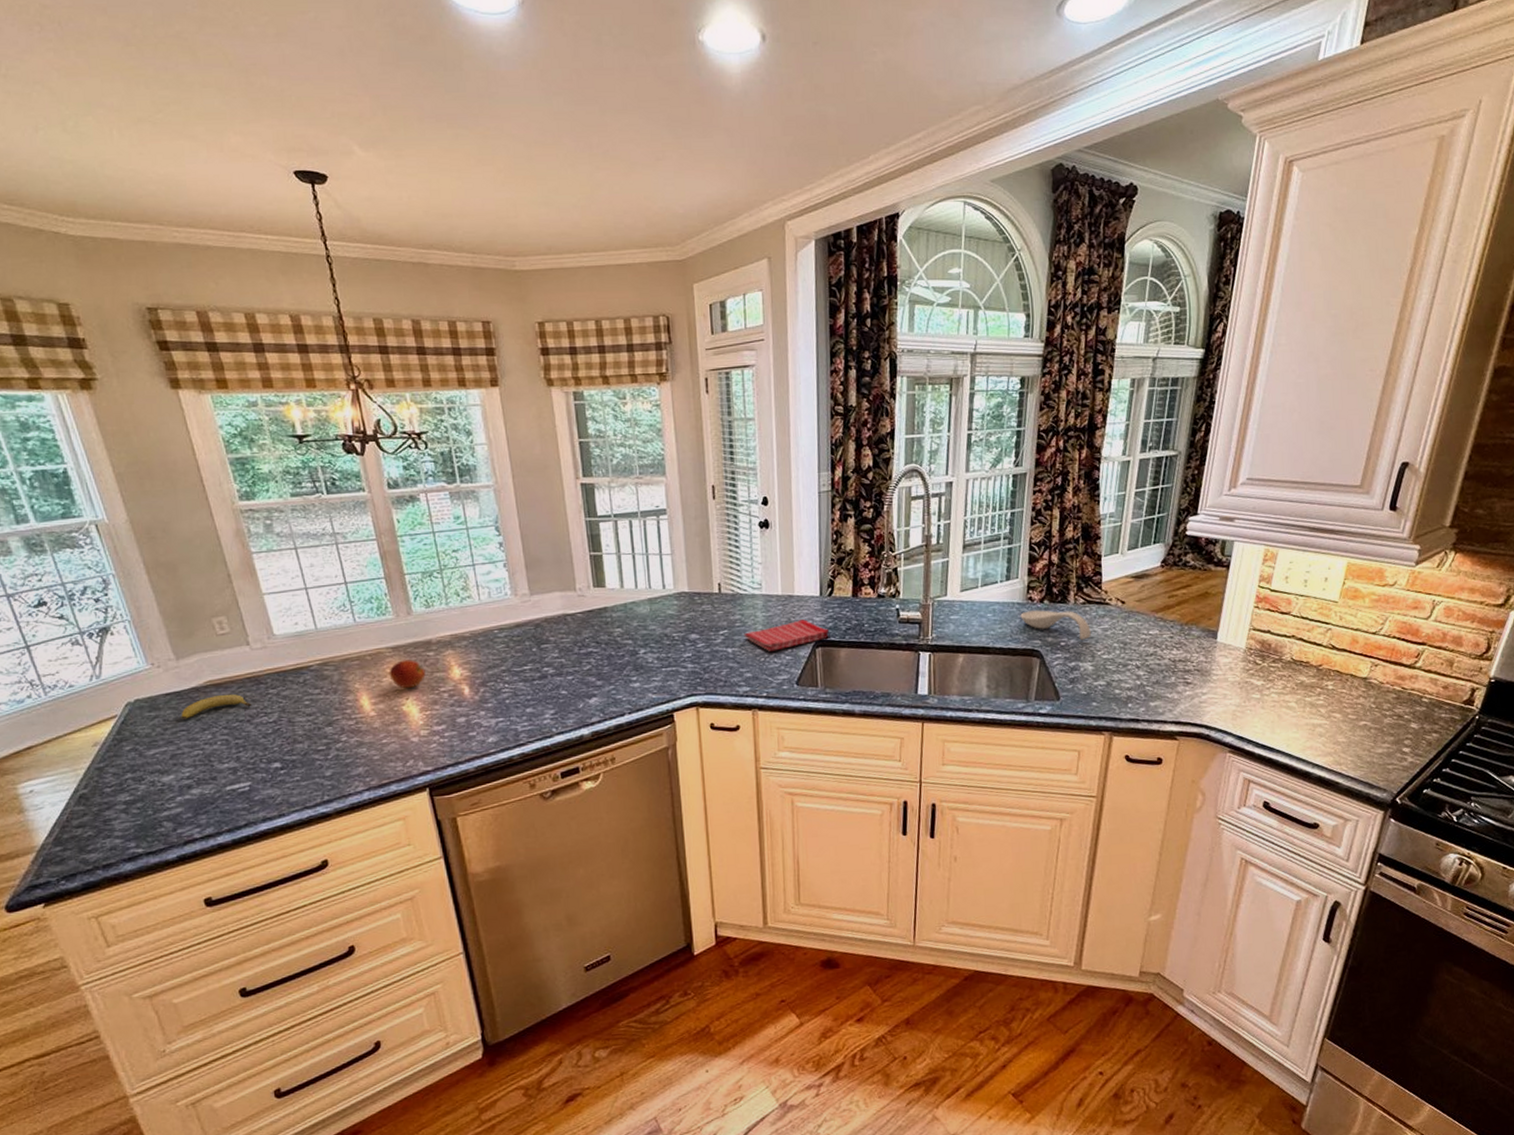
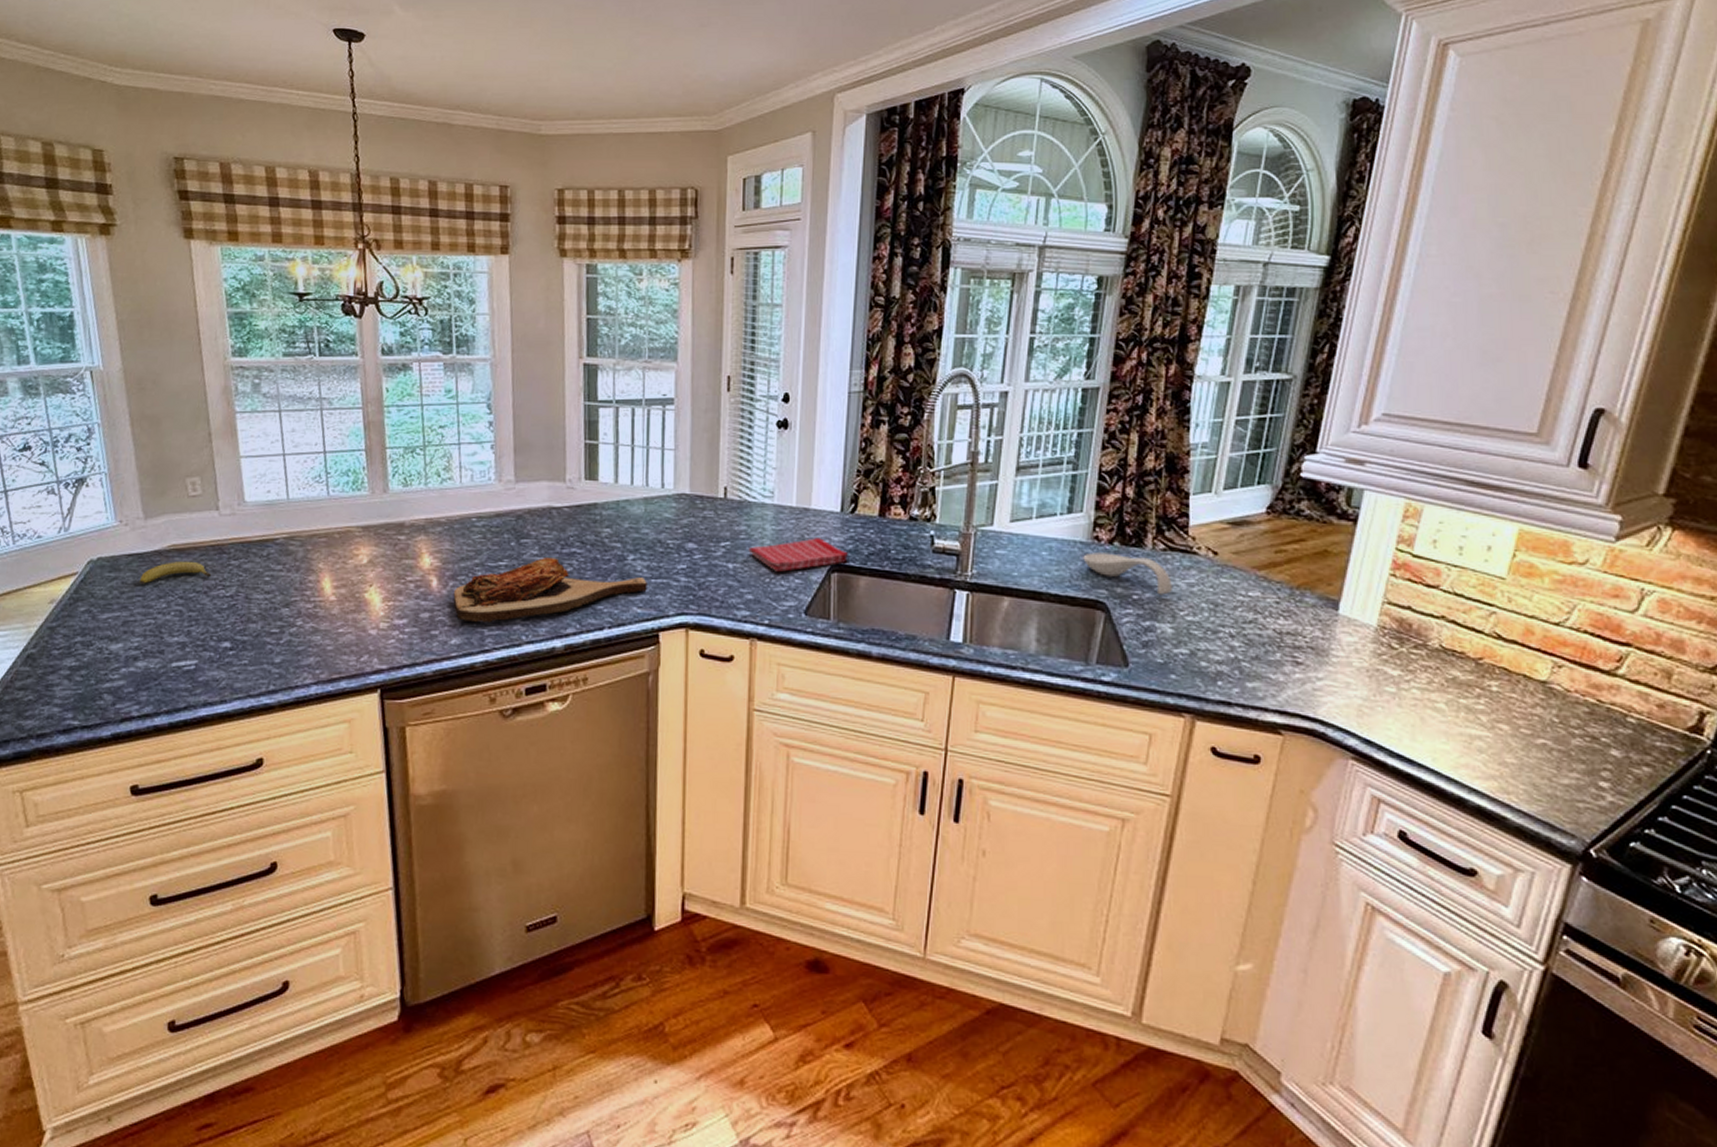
fruit: present [389,659,426,689] -> none [355,542,394,575]
cutting board: none [485,658,659,721] -> present [453,558,647,622]

